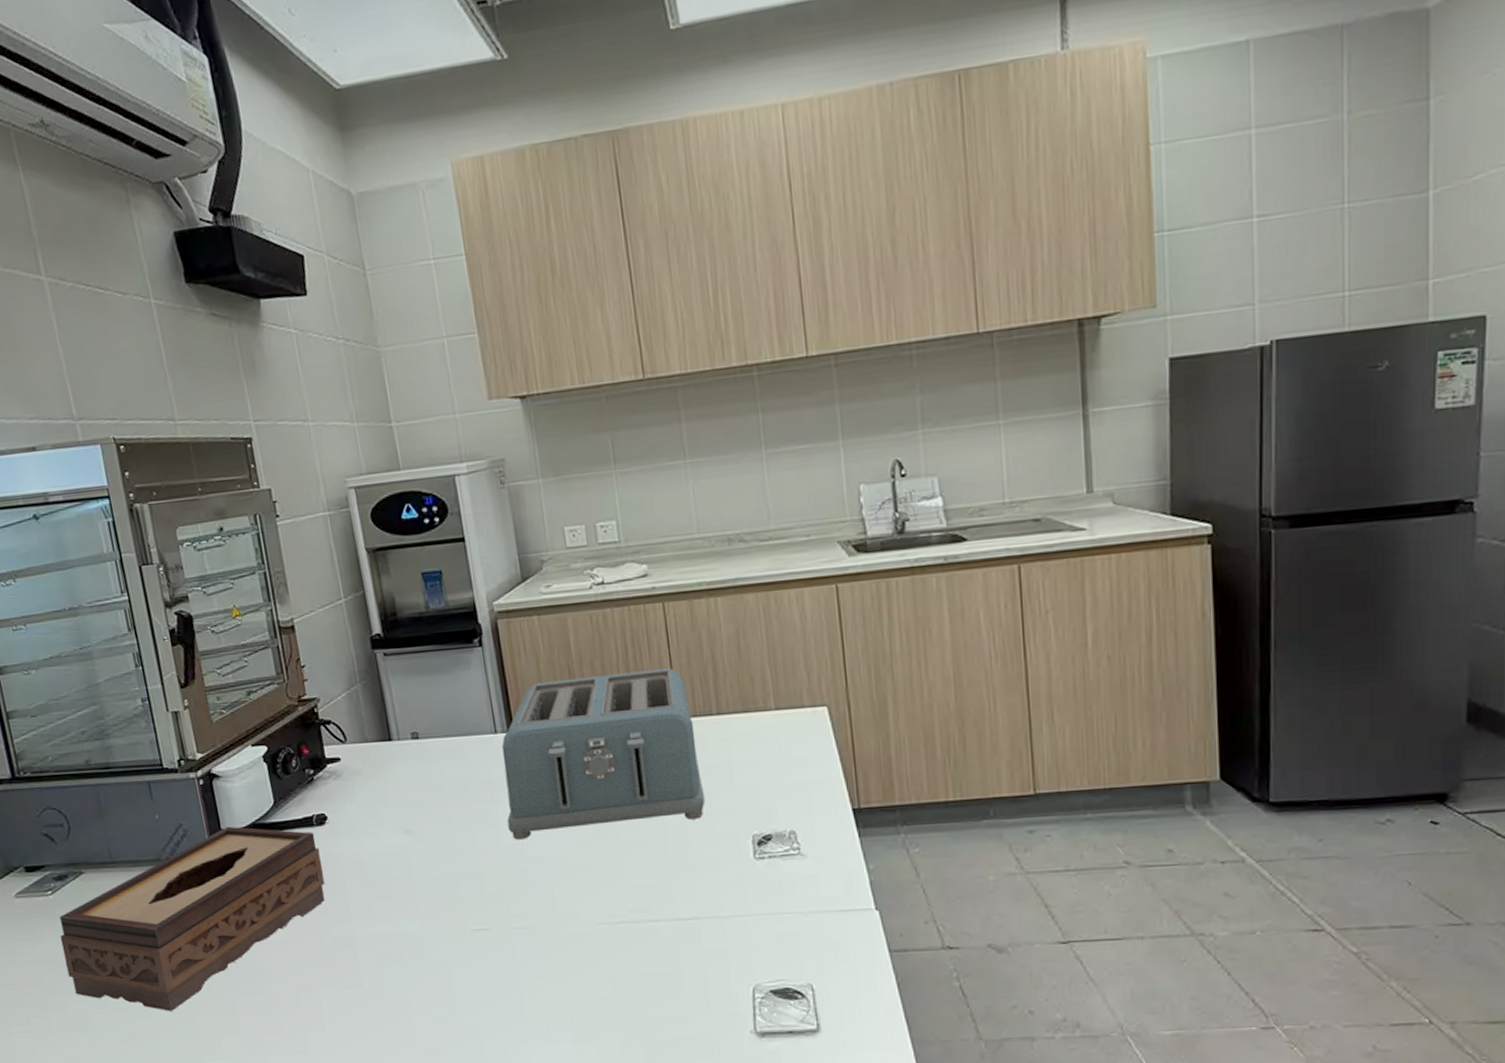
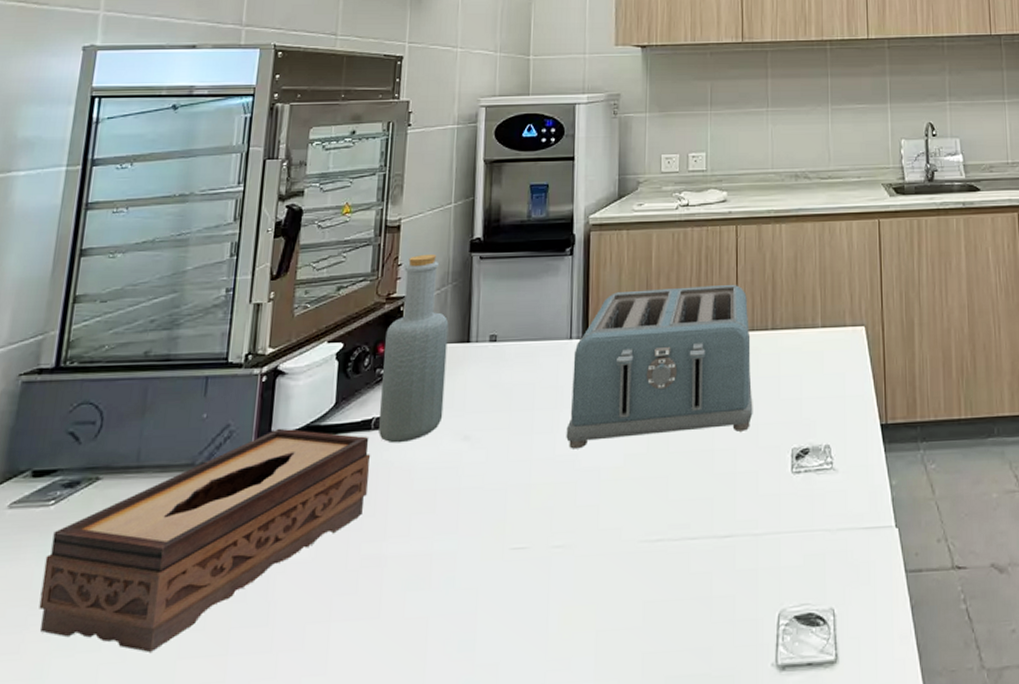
bottle: none [306,653,381,838] -> present [379,253,449,444]

